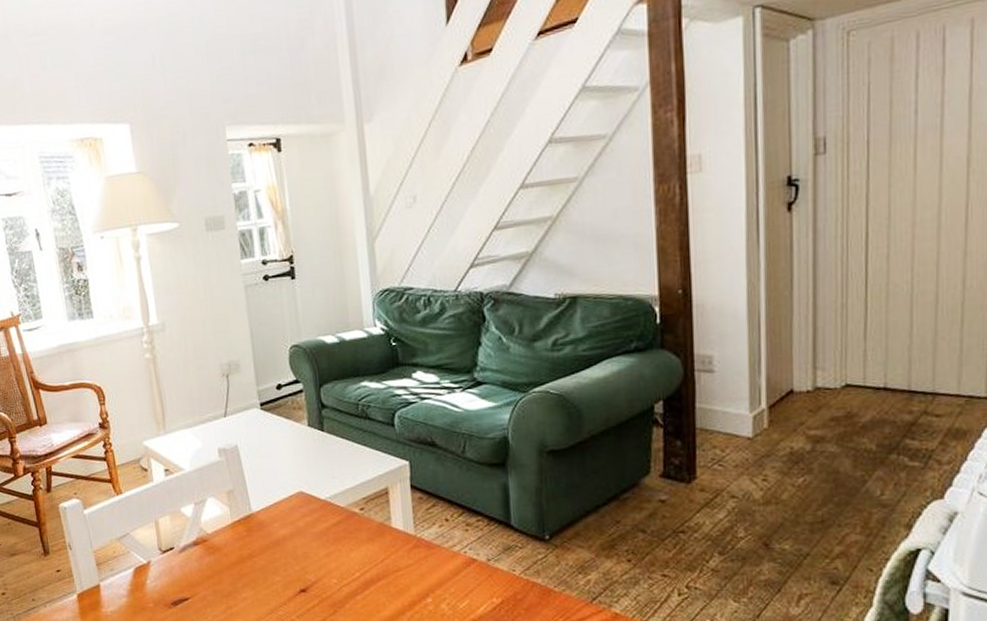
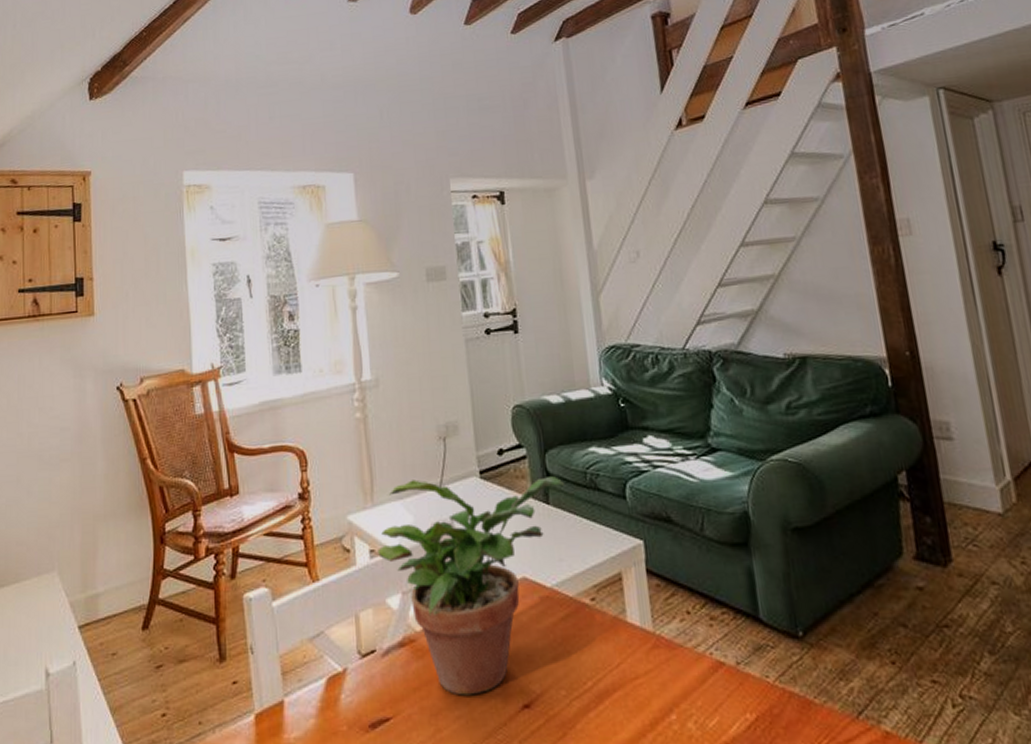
potted plant: none [170,408,338,582] -> present [376,476,564,696]

